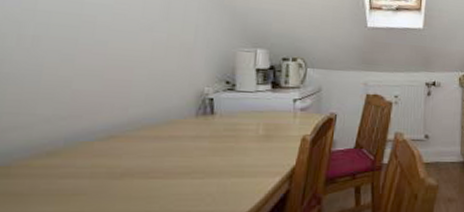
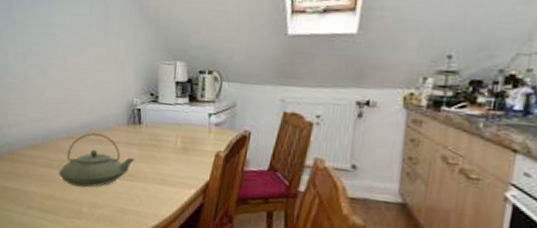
teapot: none [90,129,206,195] -> present [58,133,135,187]

